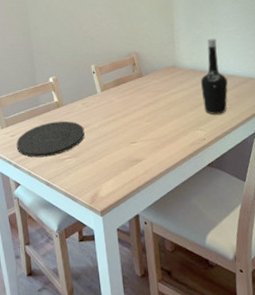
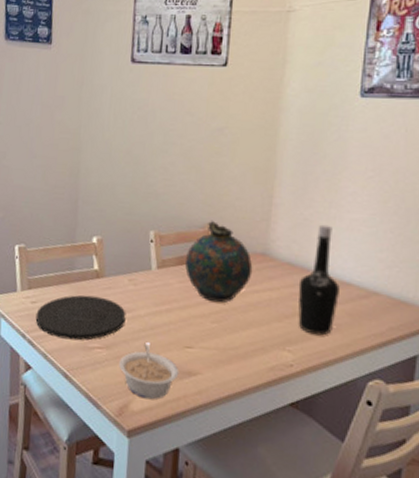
legume: none [85,145,130,186] -> present [119,341,179,400]
snuff bottle: none [120,49,169,108] -> present [185,220,253,303]

